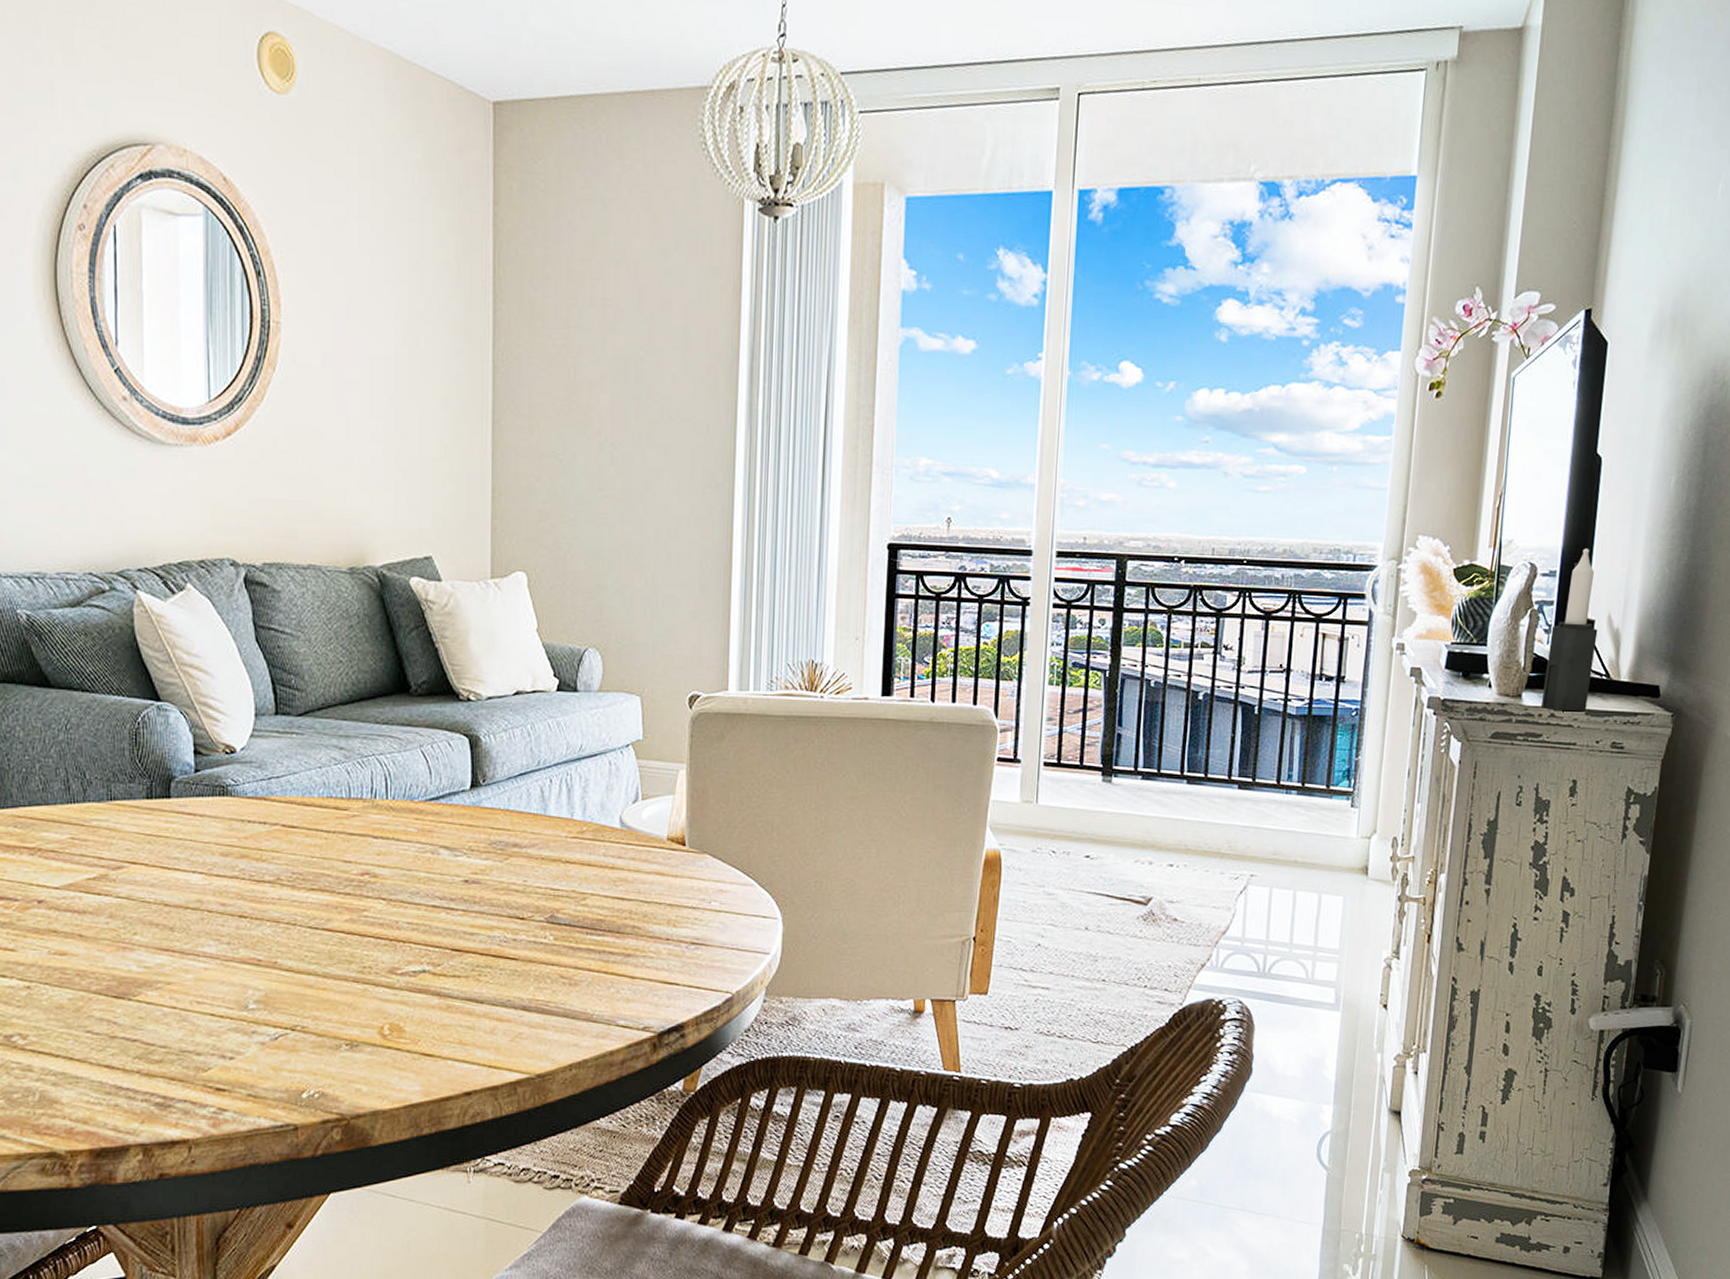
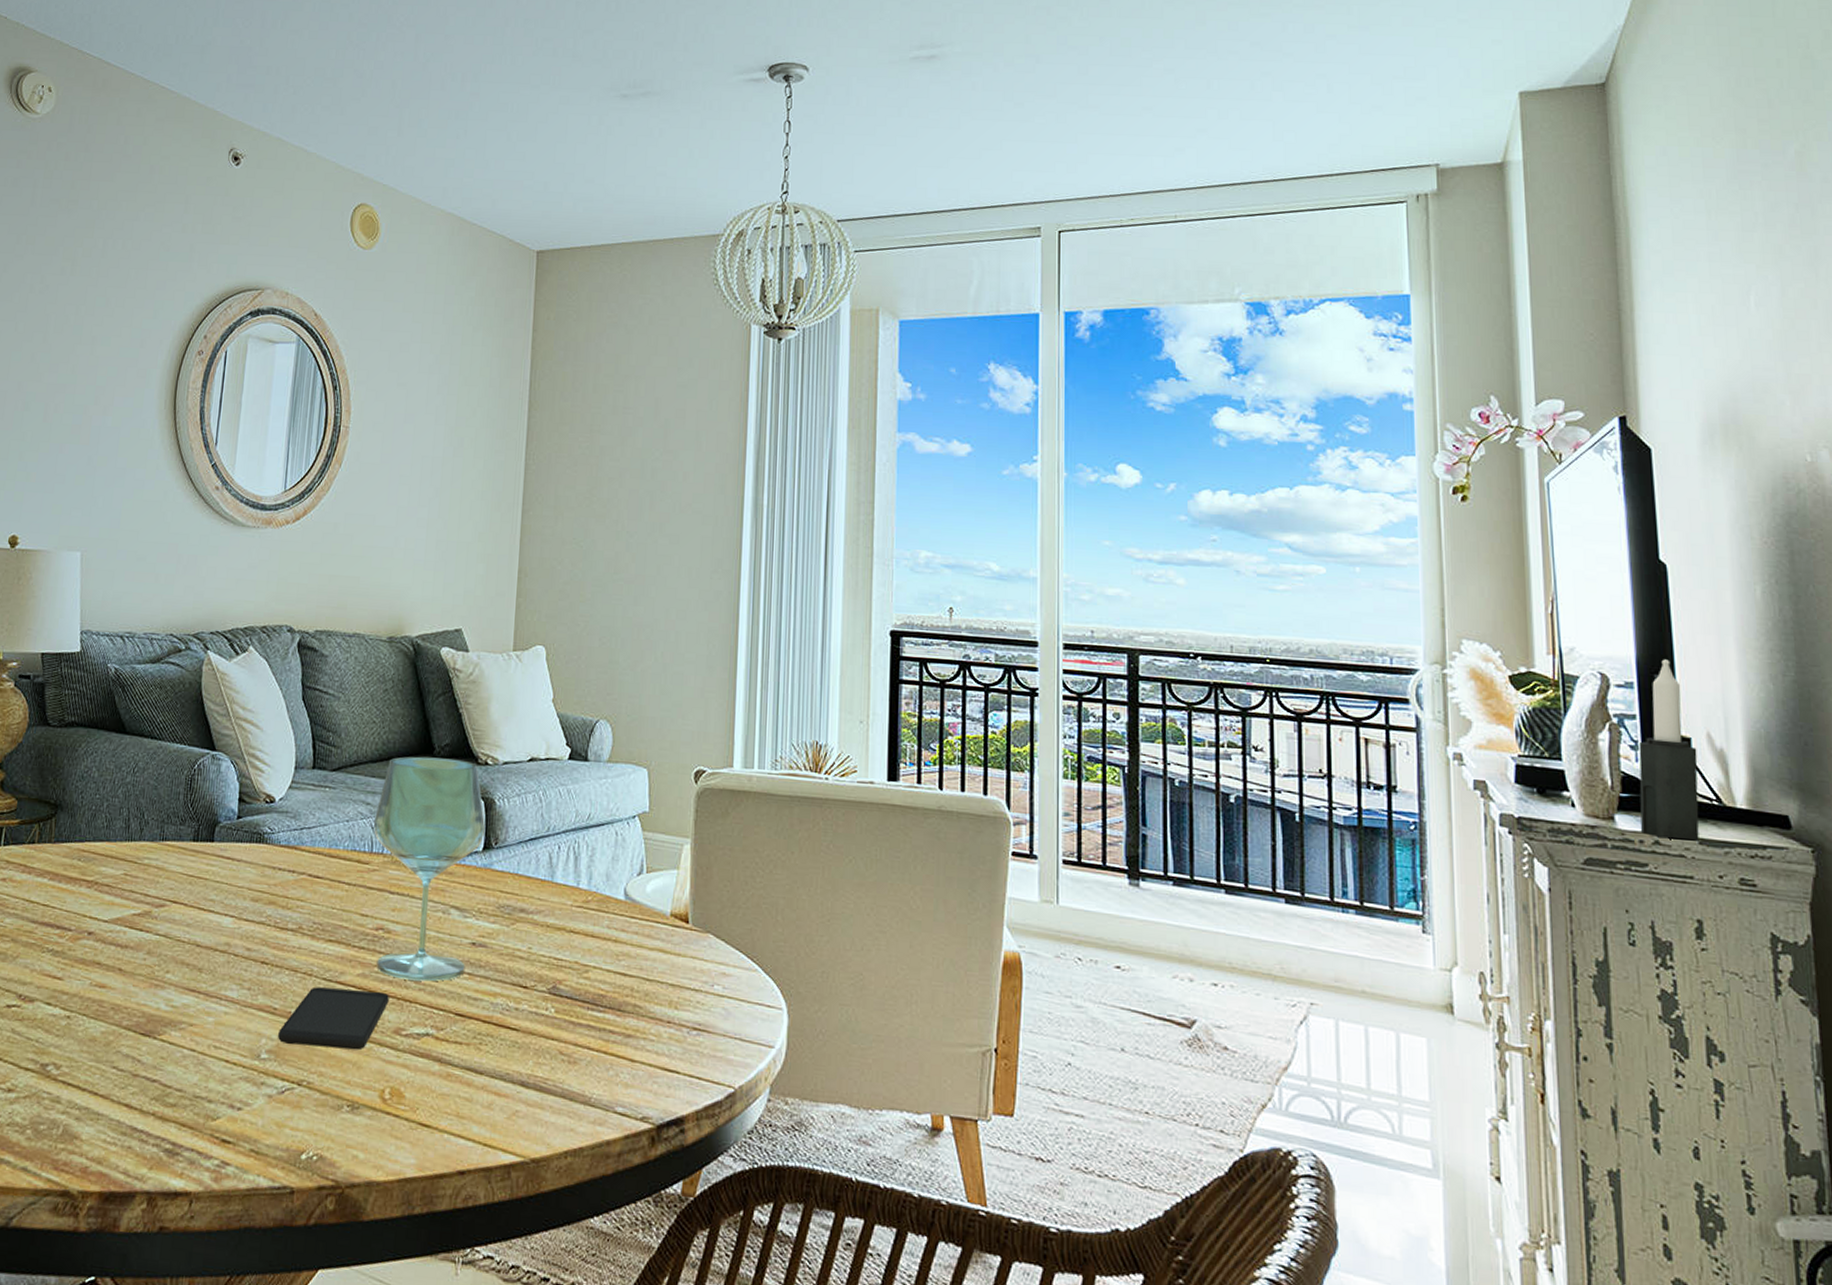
mobile phone: none [265,935,381,994] -> present [278,987,389,1050]
wine glass: none [349,696,472,921] -> present [373,756,486,982]

